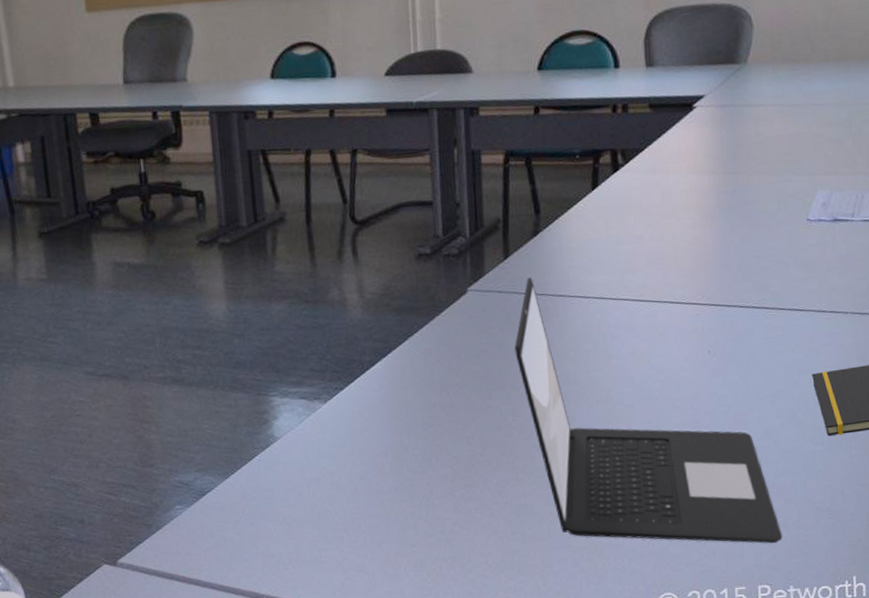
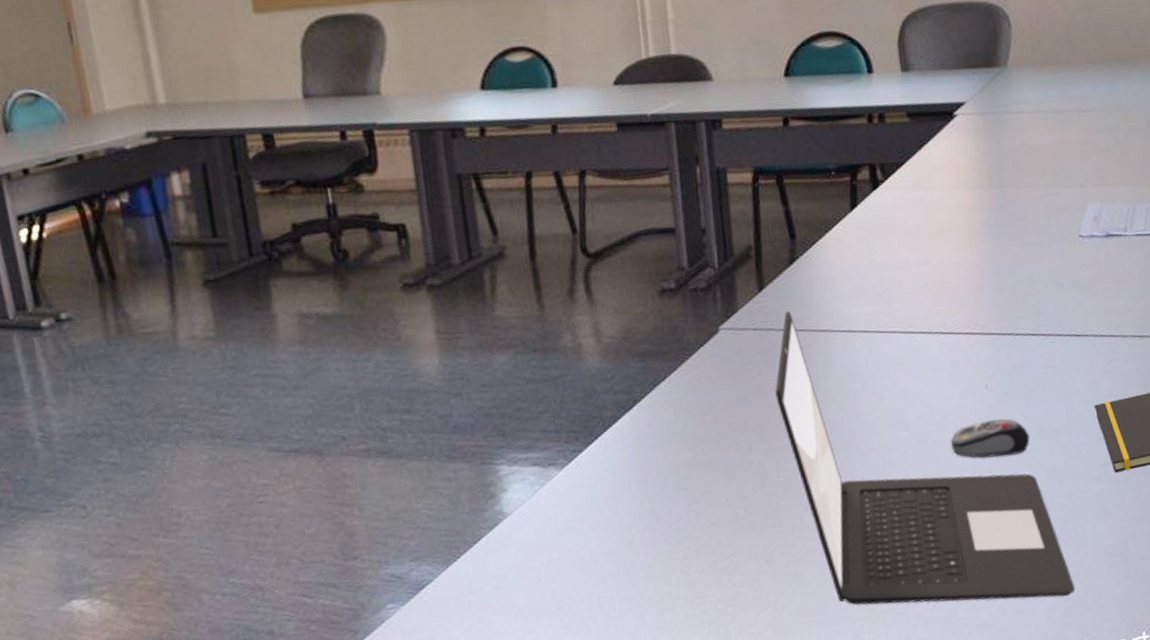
computer mouse: none [672,381,748,416] -> present [950,418,1030,458]

